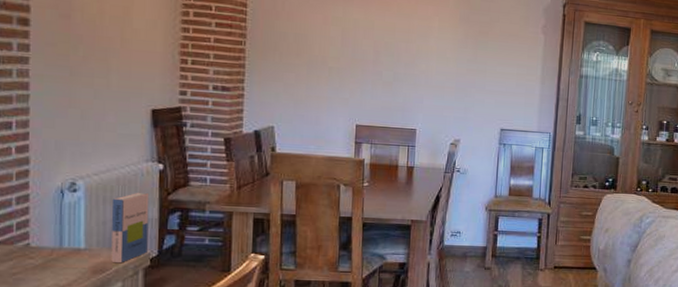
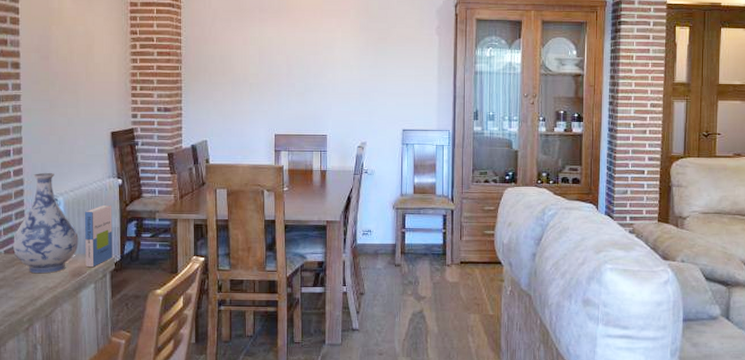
vase: none [12,151,103,269] -> present [13,172,79,274]

